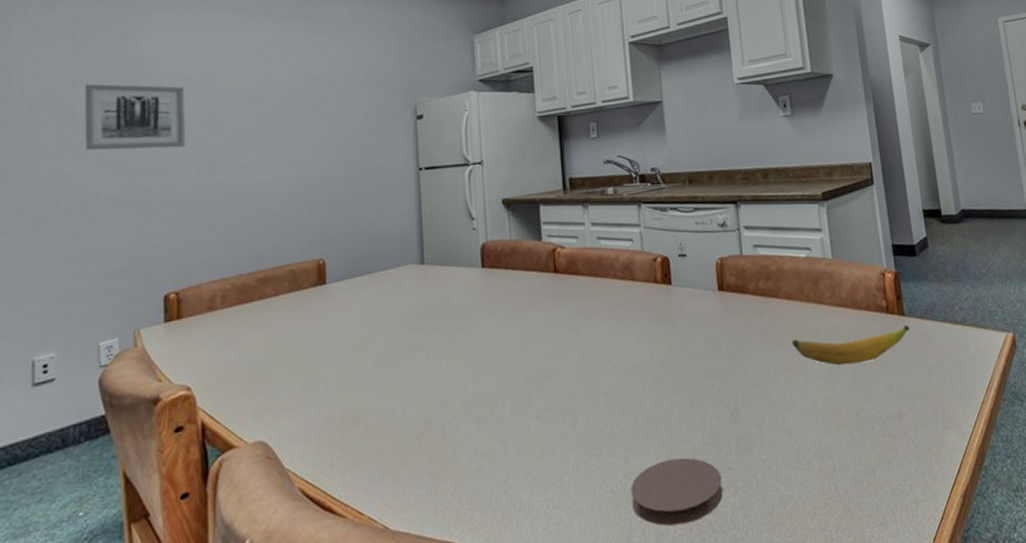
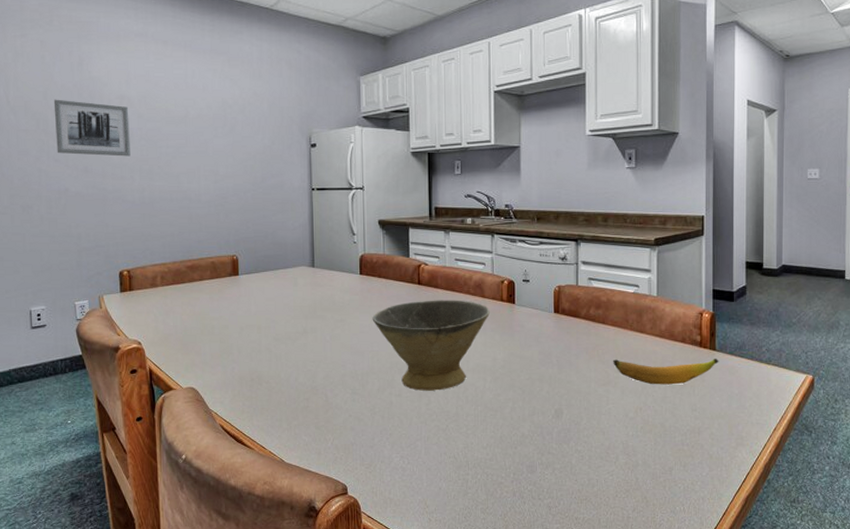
bowl: none [499,286,643,408] -> present [372,300,490,391]
coaster: present [630,457,723,527] -> none [469,440,543,489]

